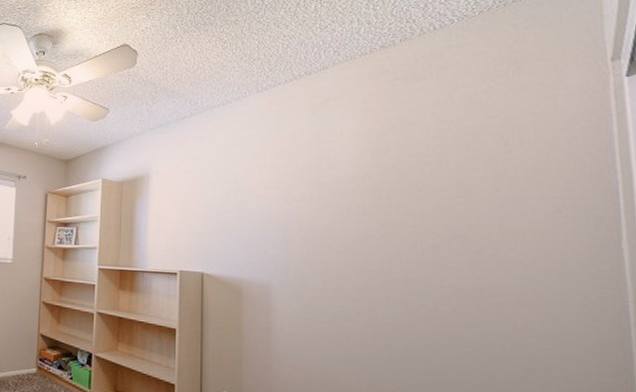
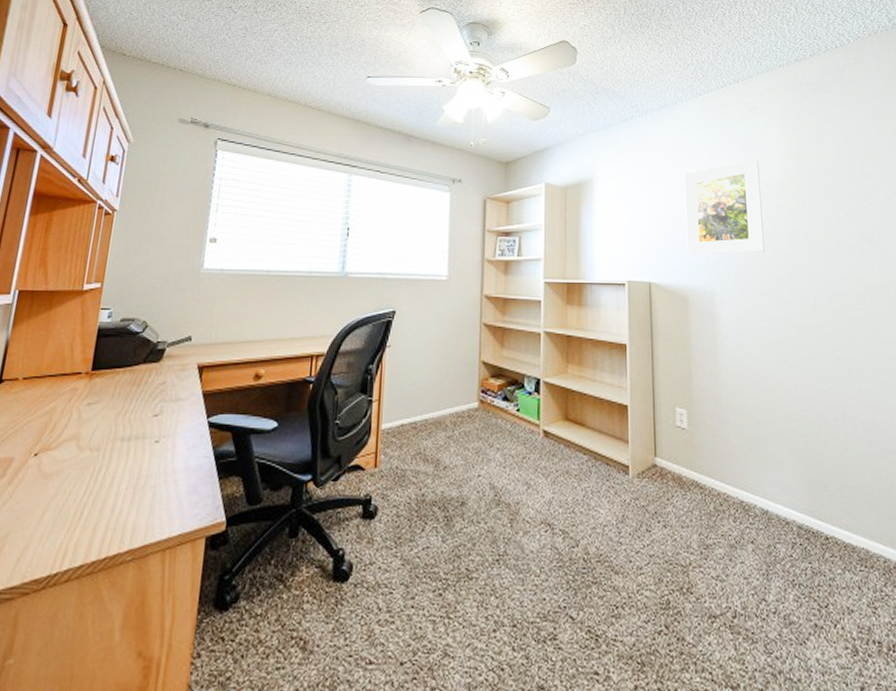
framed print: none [243,152,331,249] -> present [684,158,765,255]

